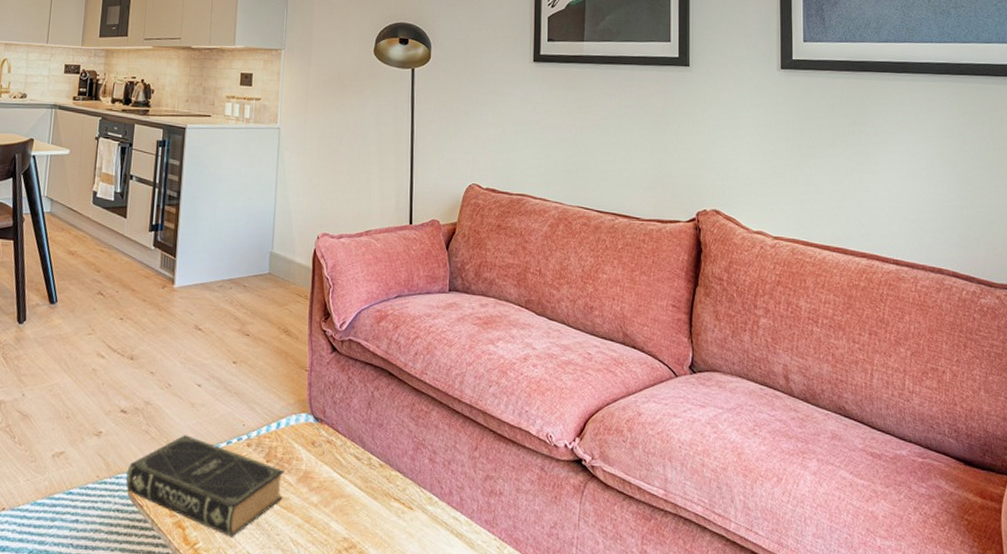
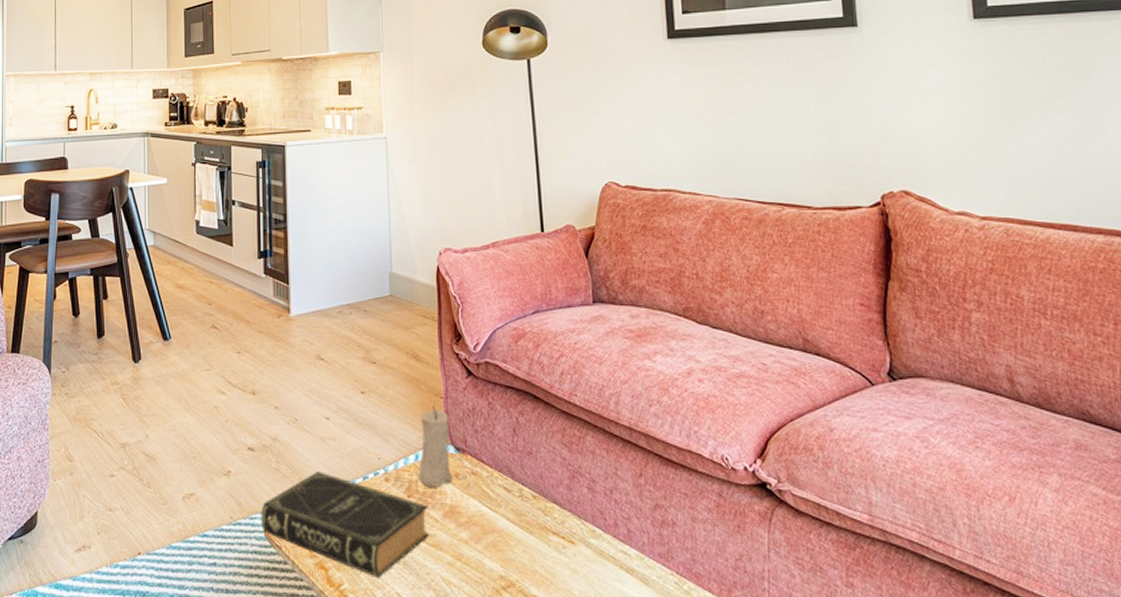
candle: none [278,377,311,454] -> present [418,405,453,488]

